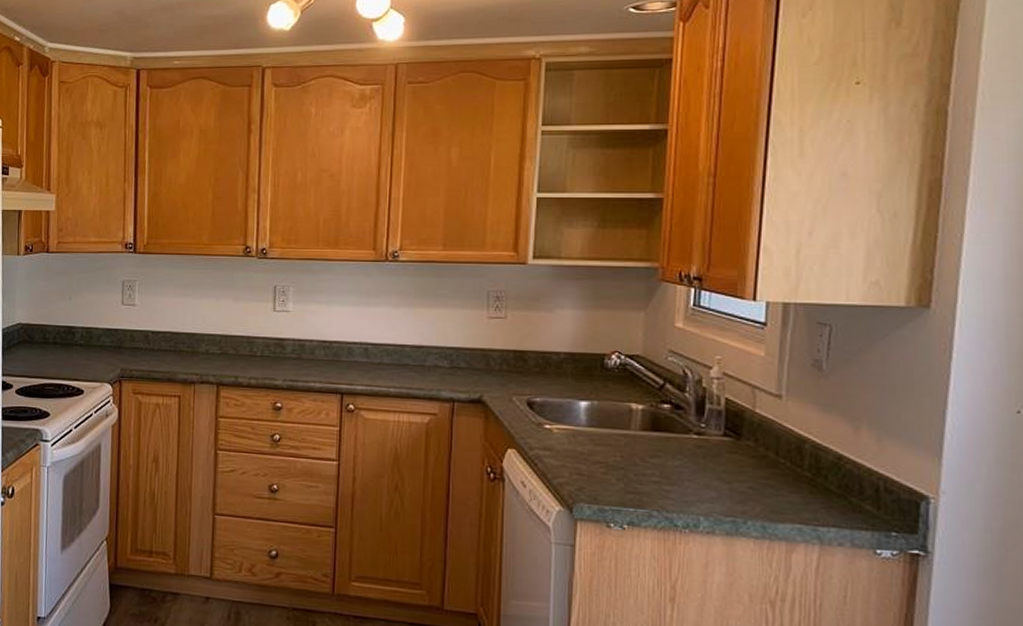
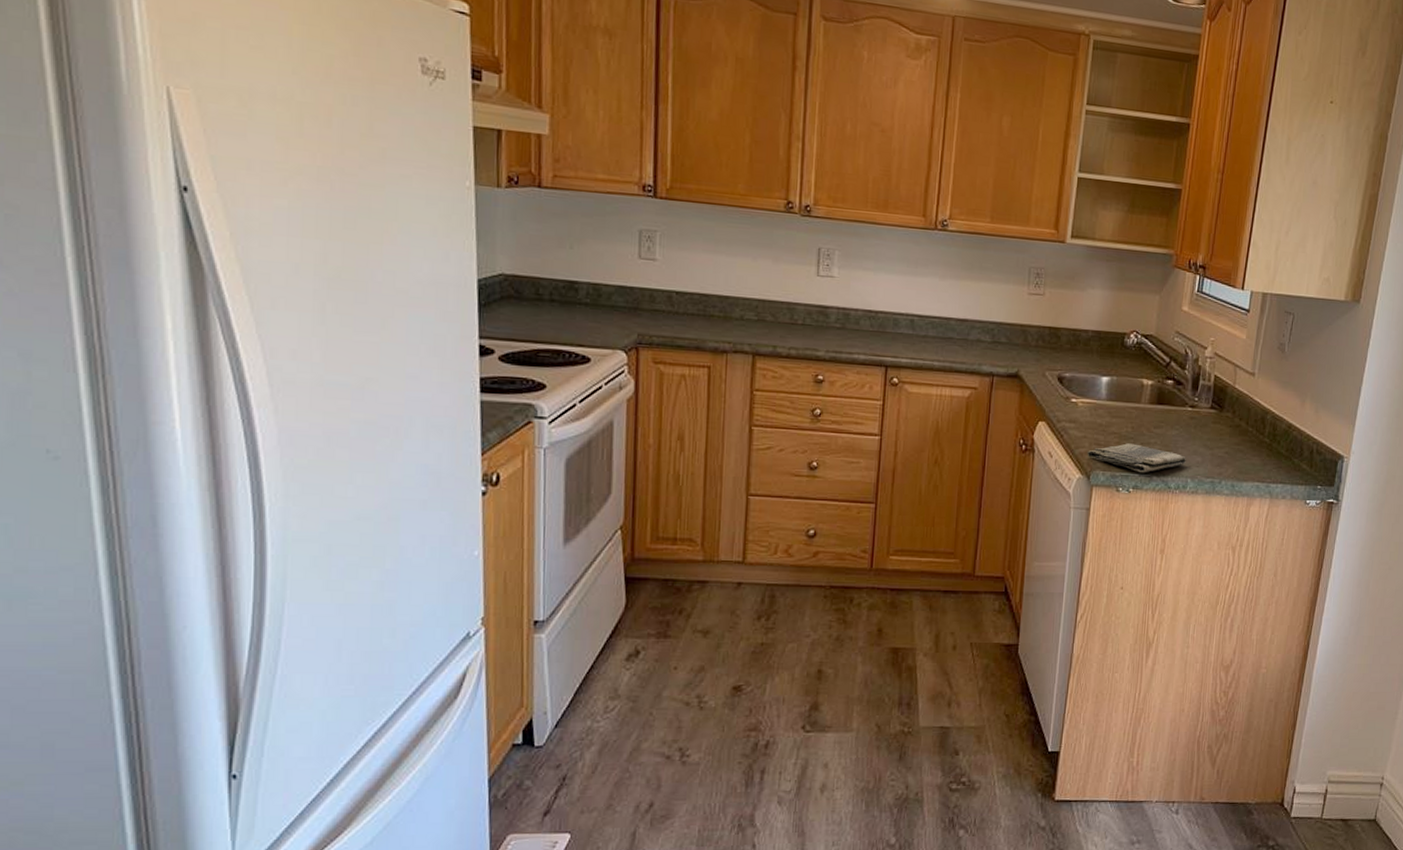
dish towel: none [567,474,697,508] -> present [1087,443,1187,473]

